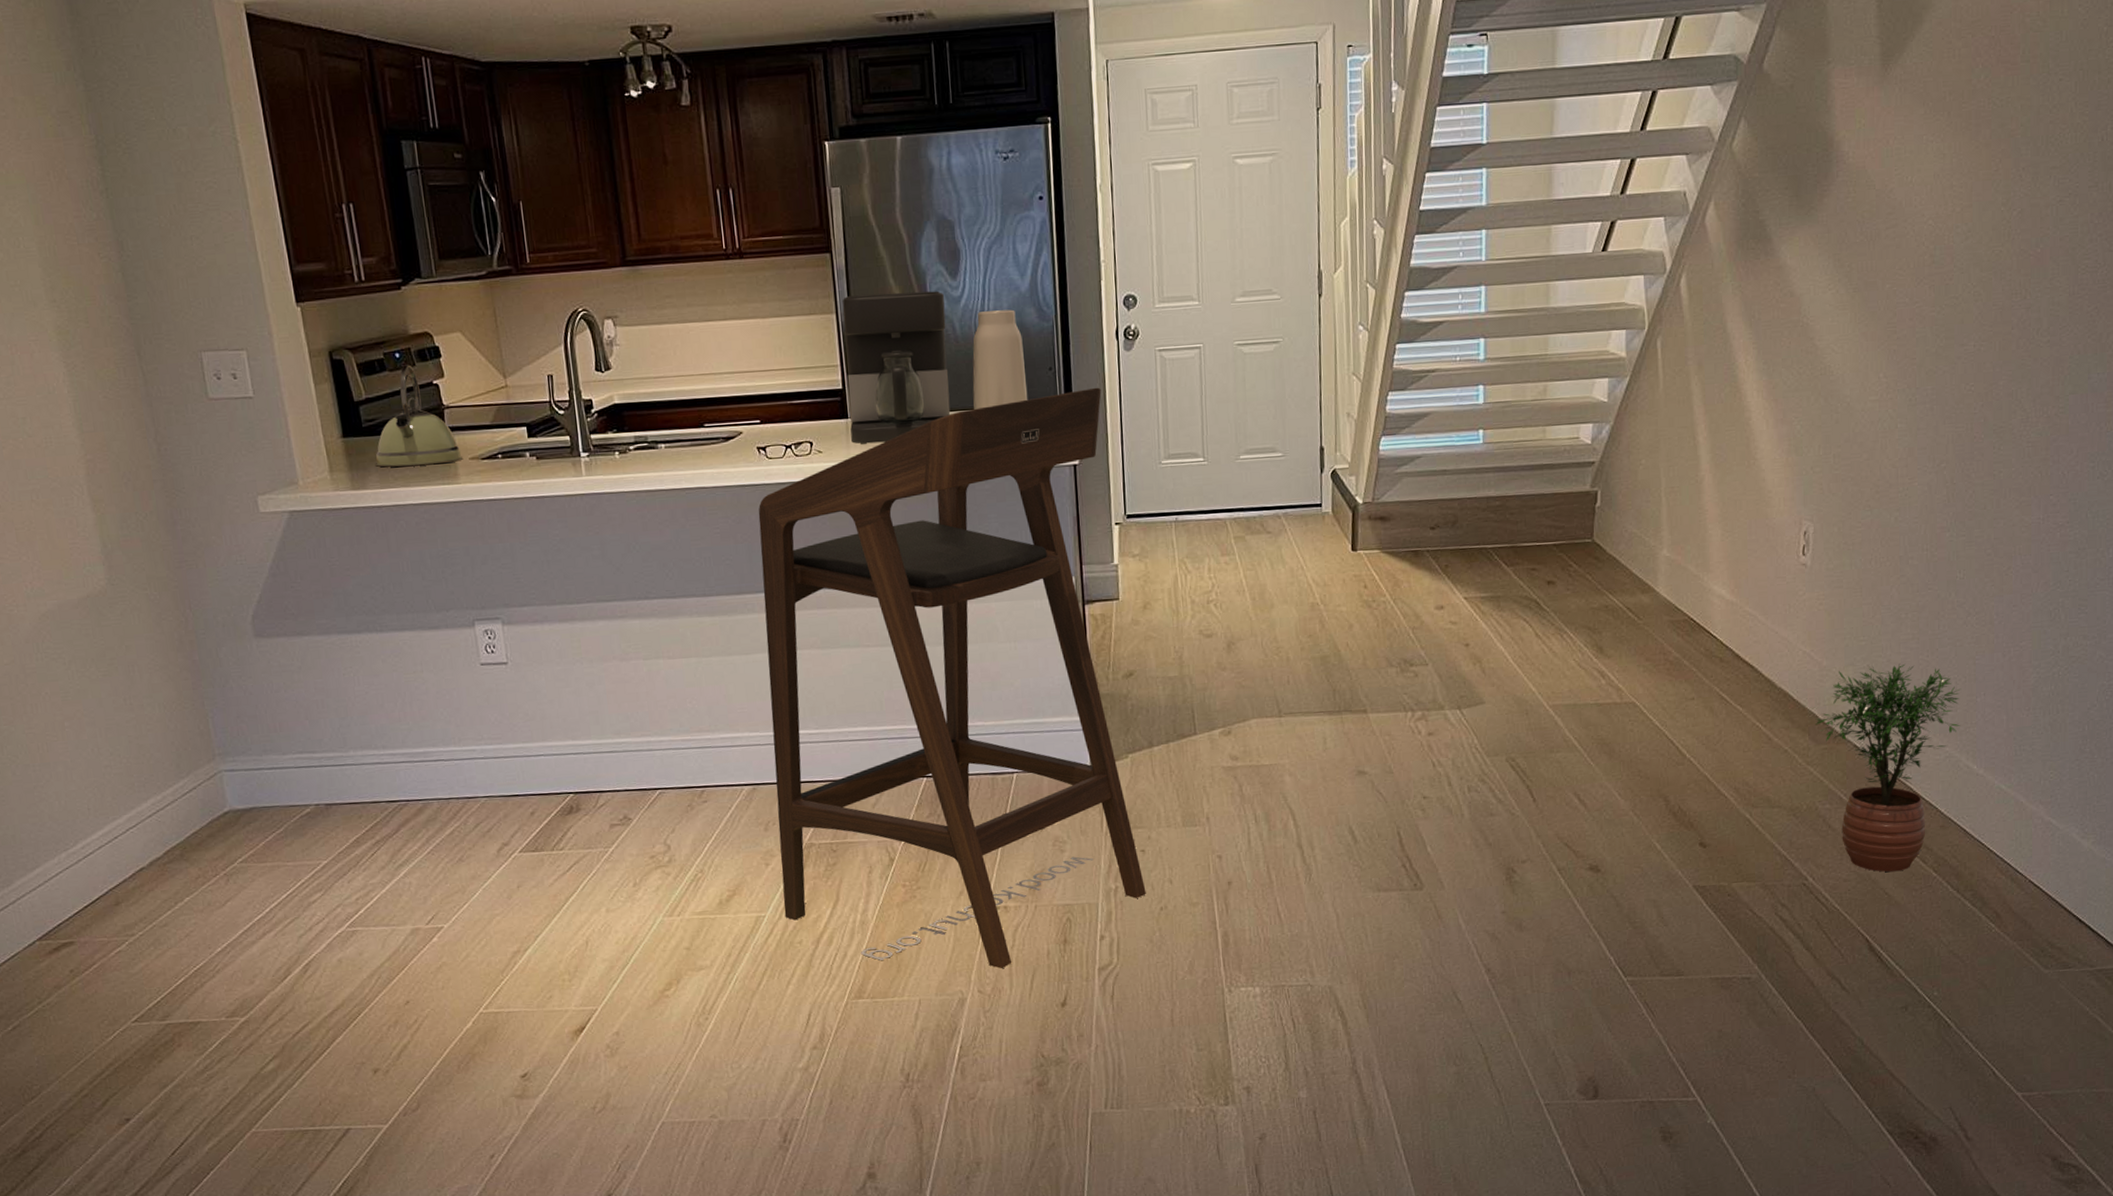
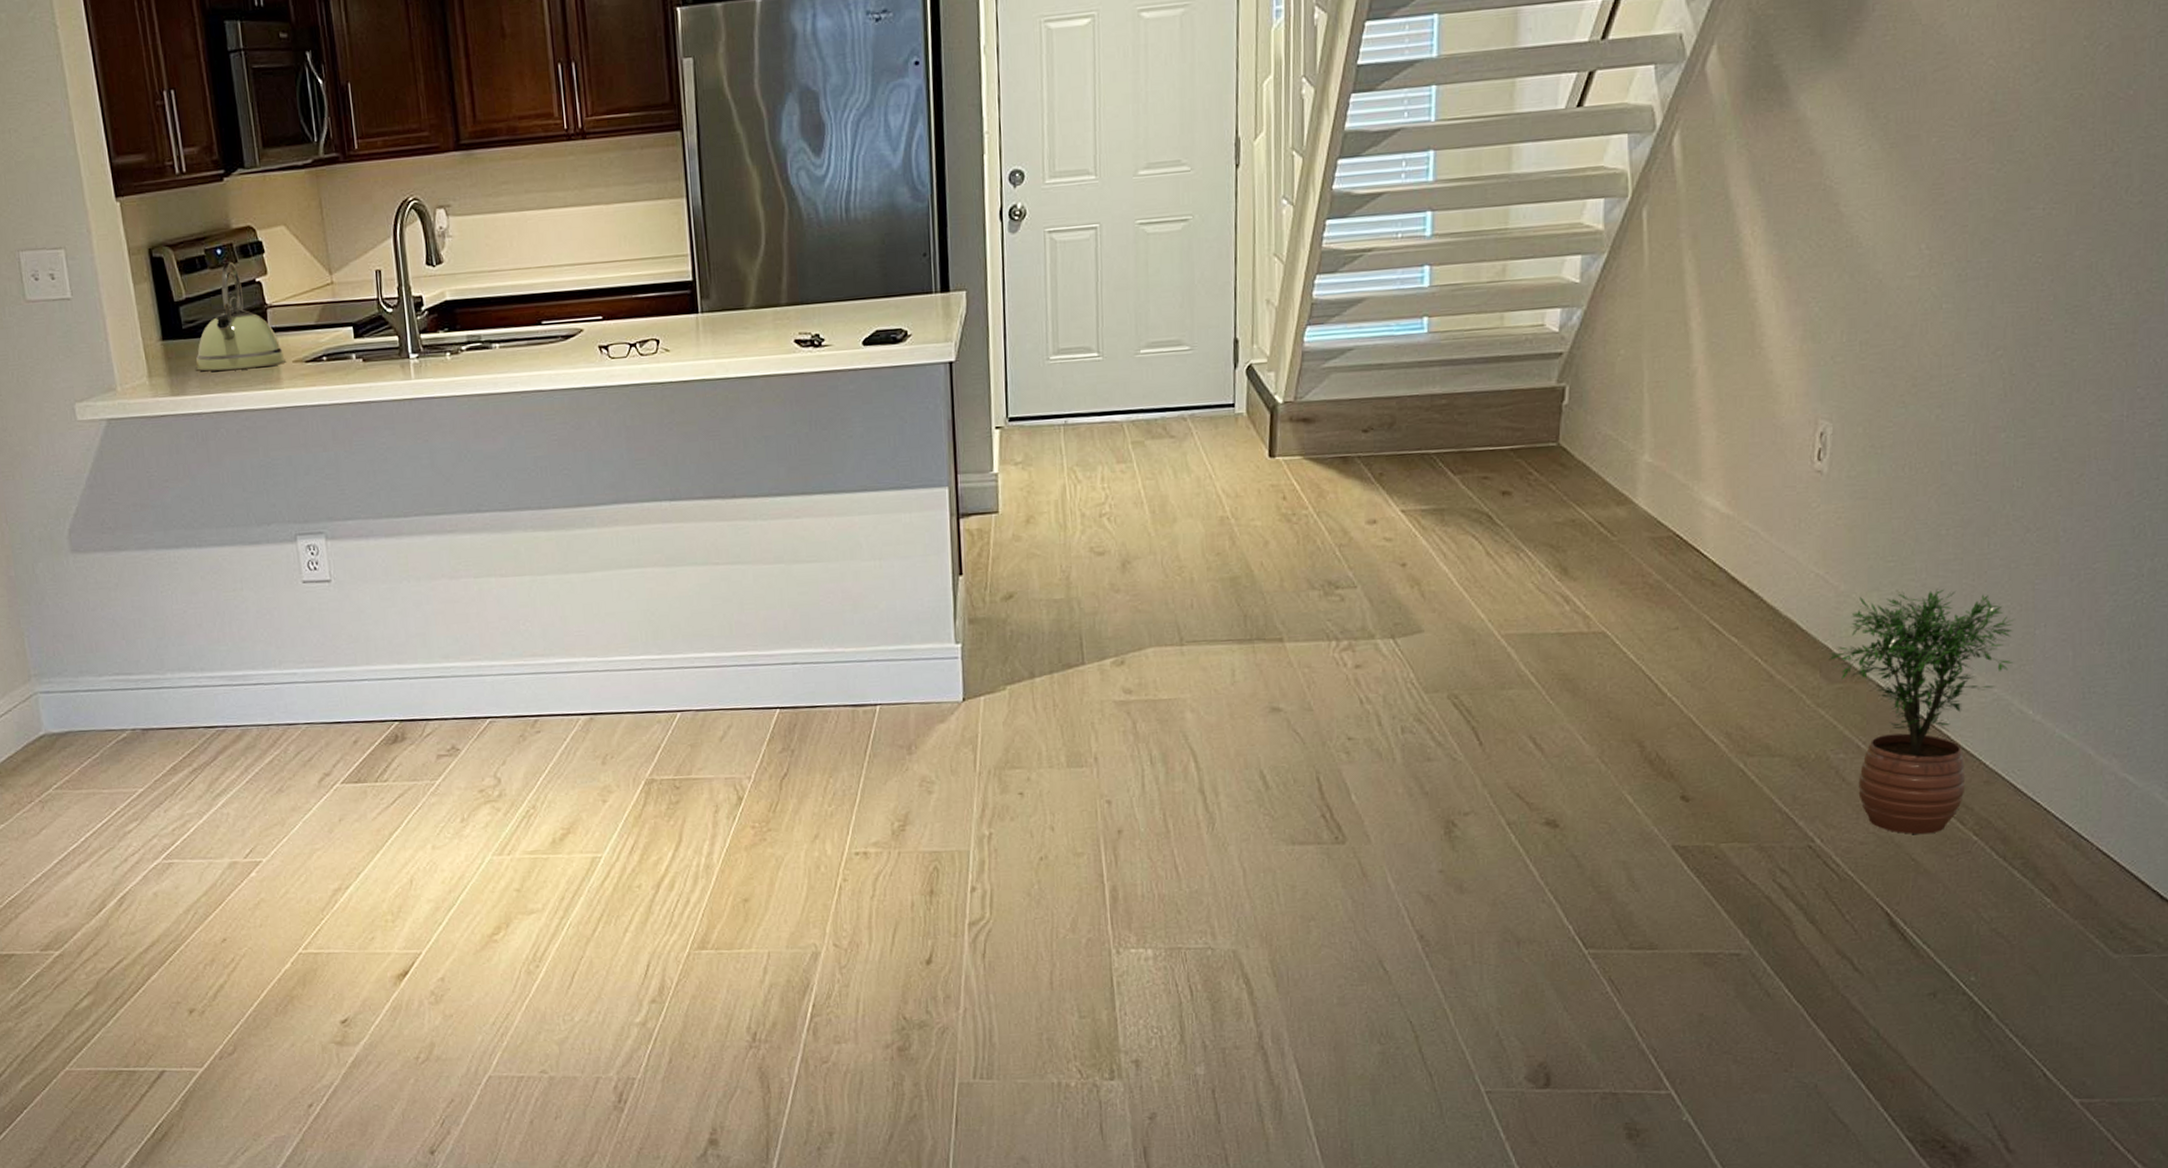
bar stool: present [758,387,1146,968] -> none [599,274,1024,920]
coffee maker: present [842,291,951,445] -> none [693,170,812,343]
vase: present [972,309,1028,410] -> none [836,189,899,302]

